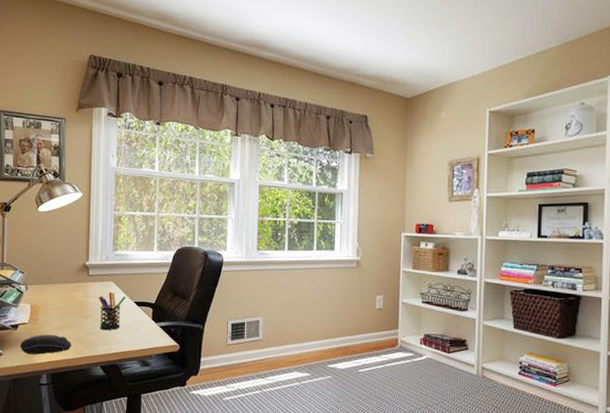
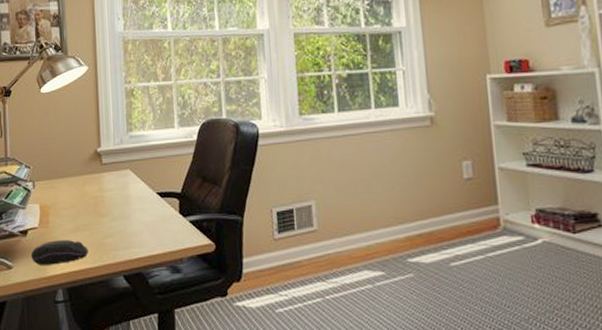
pen holder: present [98,292,127,331] -> none [115,182,147,231]

